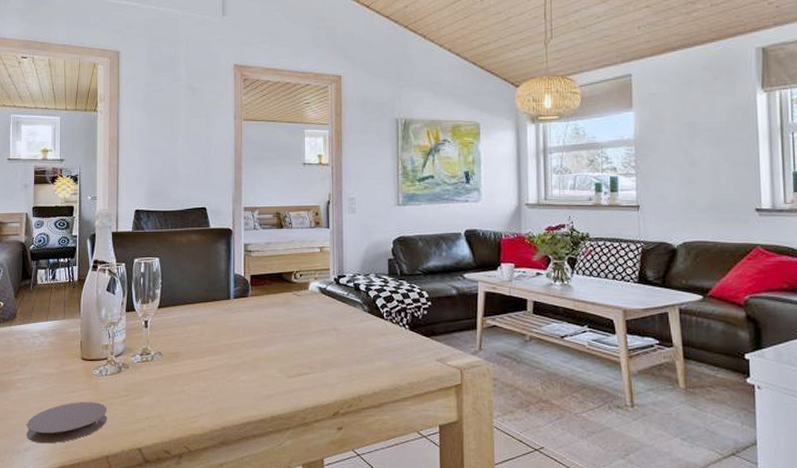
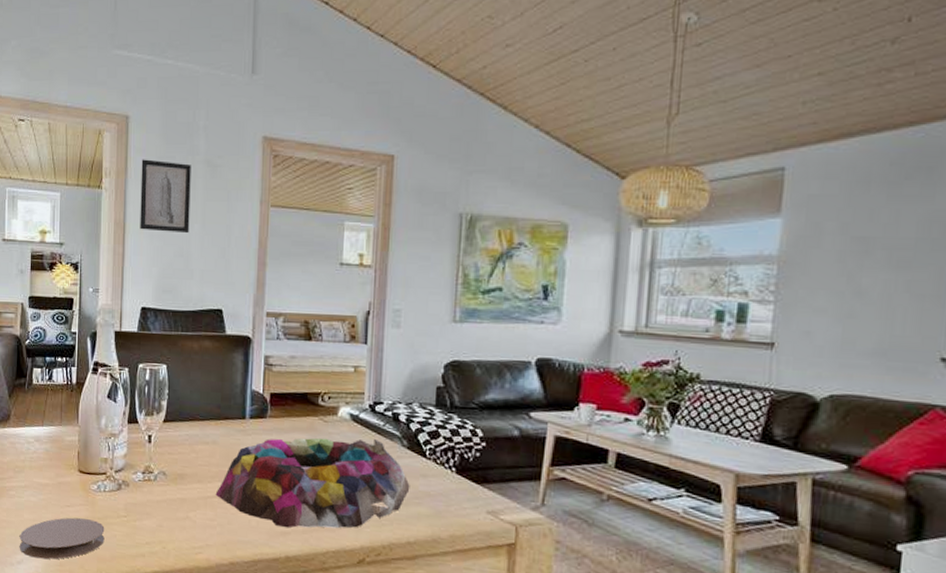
wall art: none [131,86,175,146] -> present [140,159,191,234]
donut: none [207,306,373,391] -> present [215,437,410,528]

